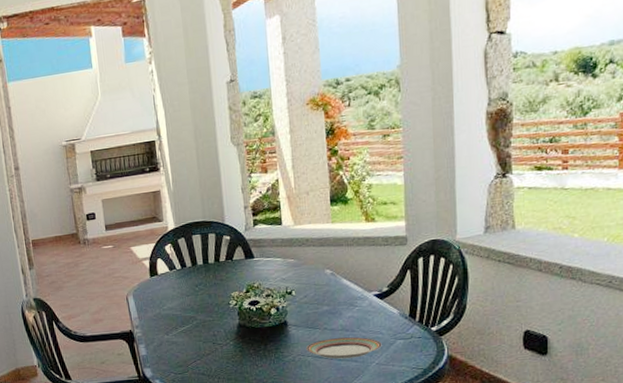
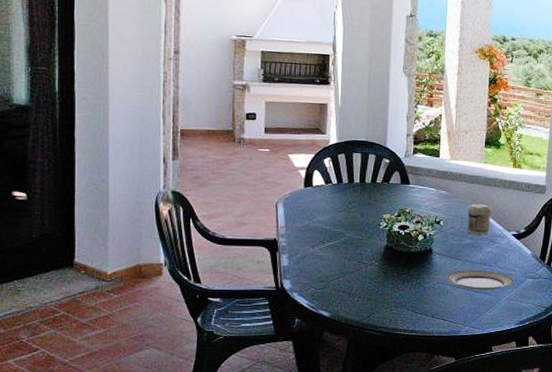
jar: none [320,267,347,301] -> present [467,204,491,235]

